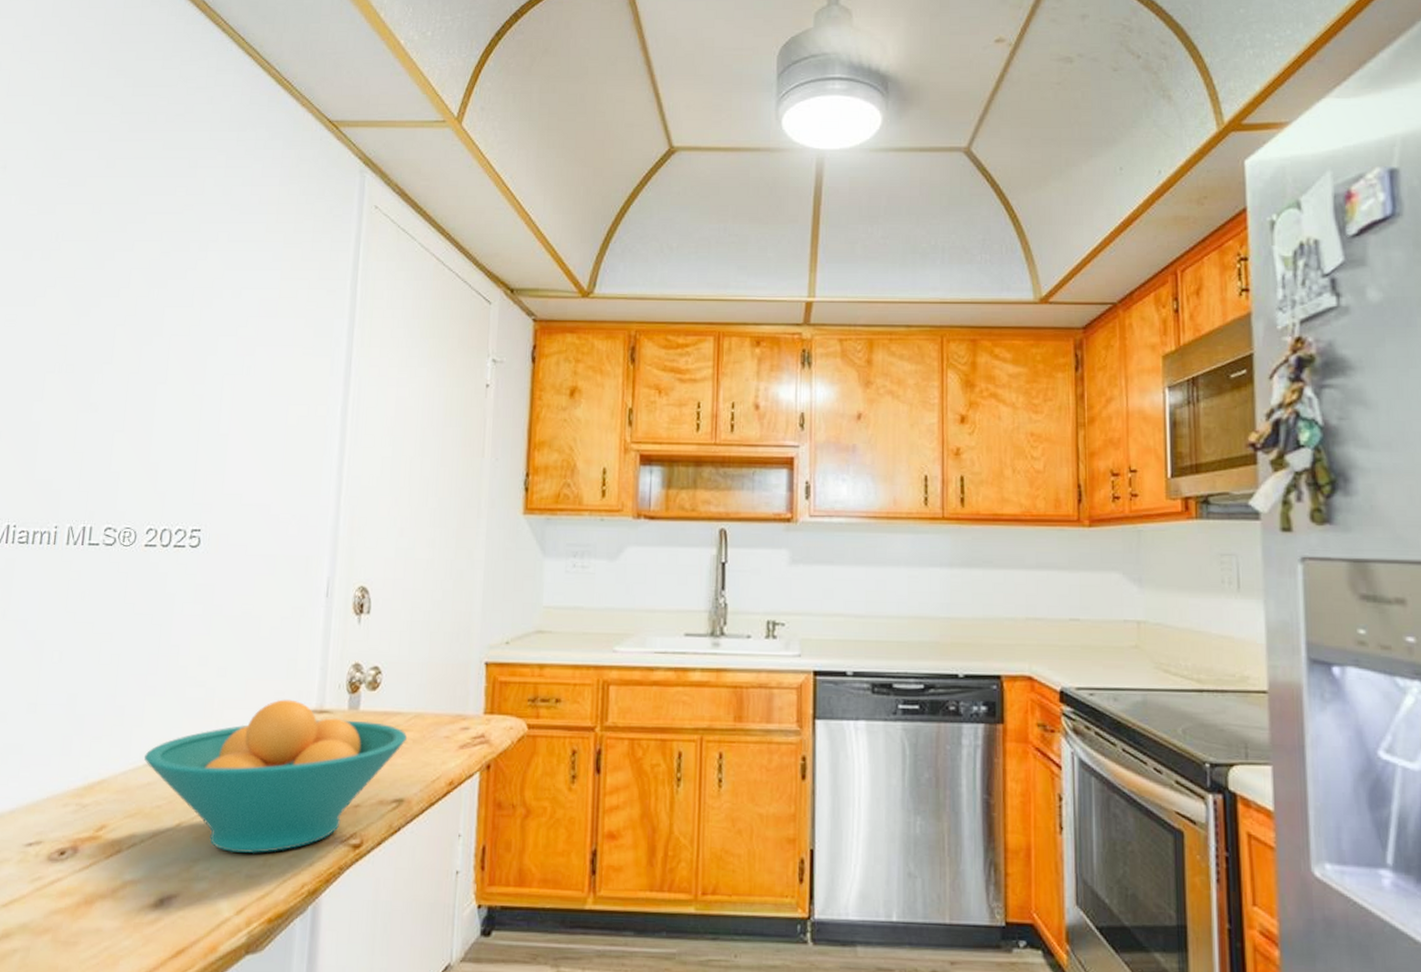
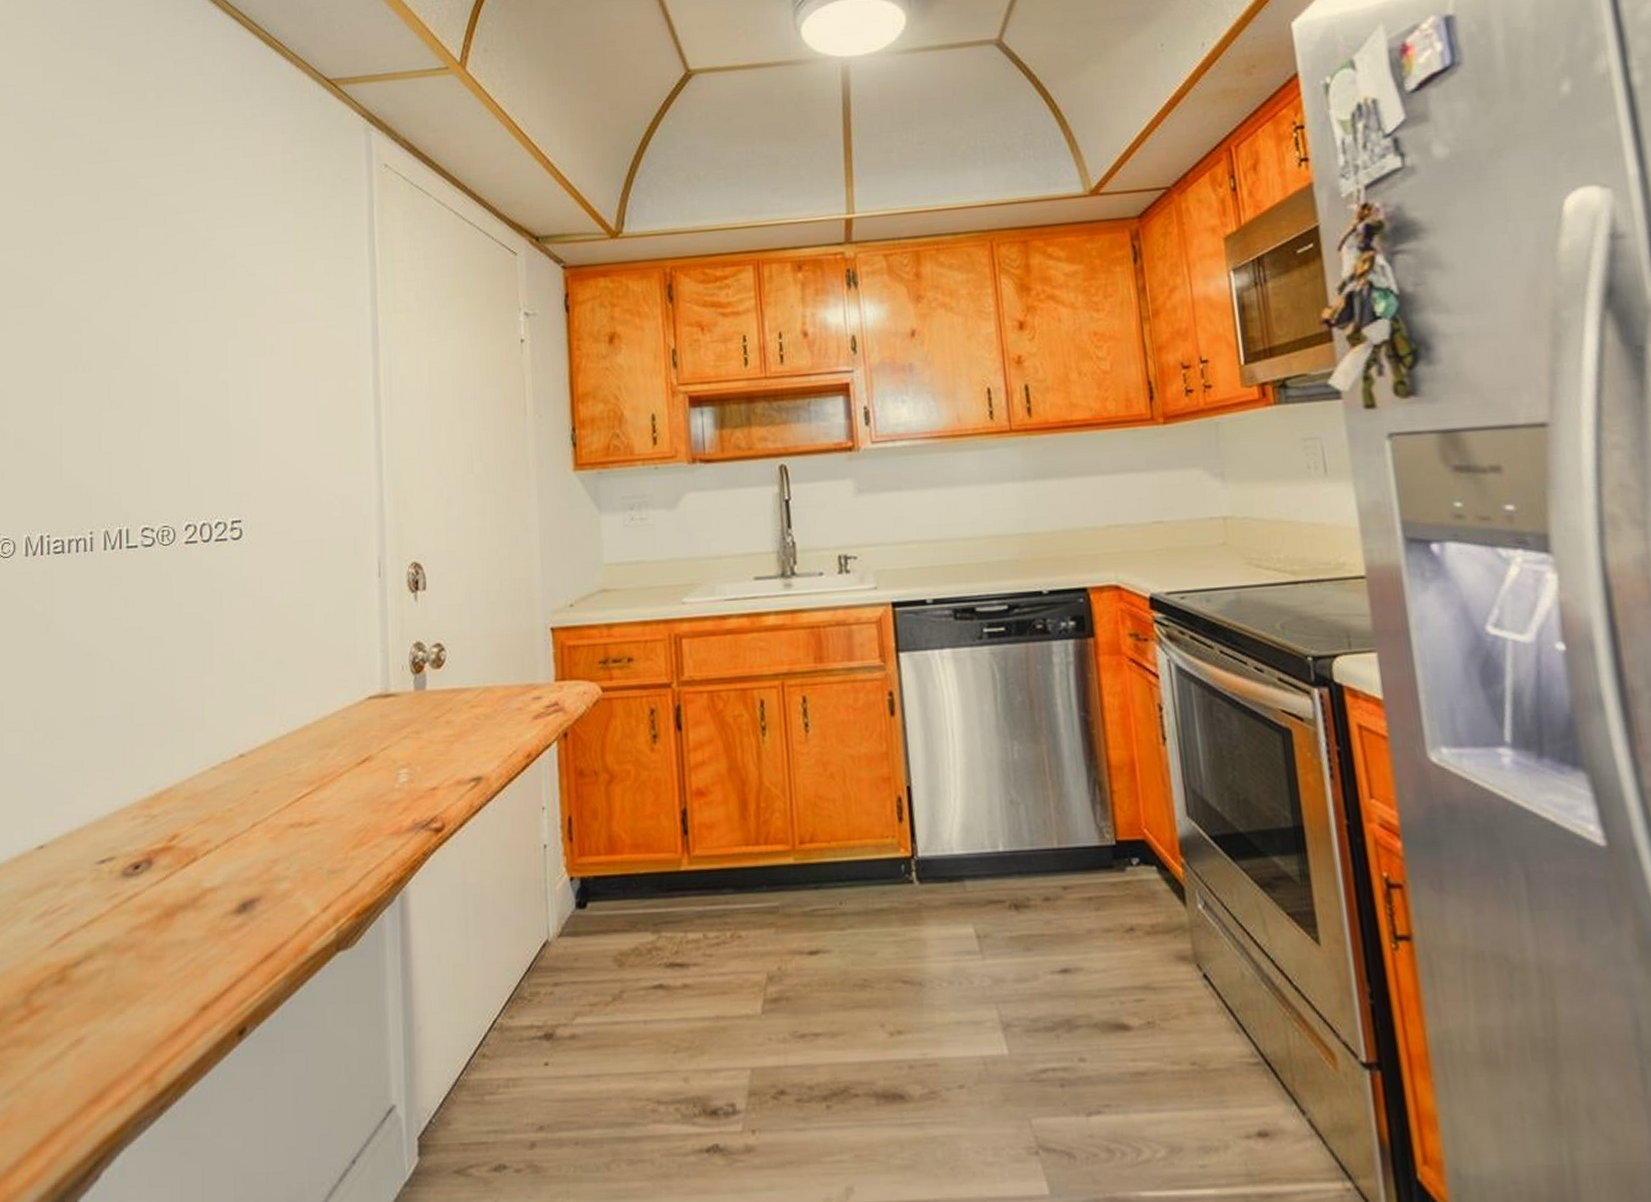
fruit bowl: present [143,699,407,853] -> none [209,686,478,849]

